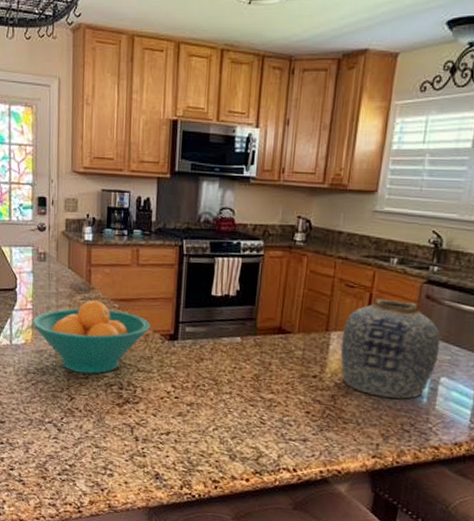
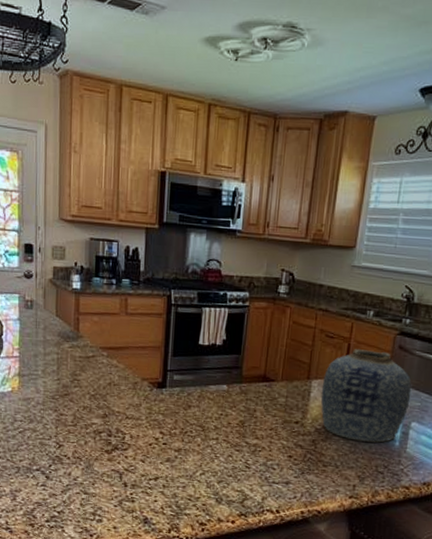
fruit bowl: present [32,300,150,374] -> none [19,348,139,422]

